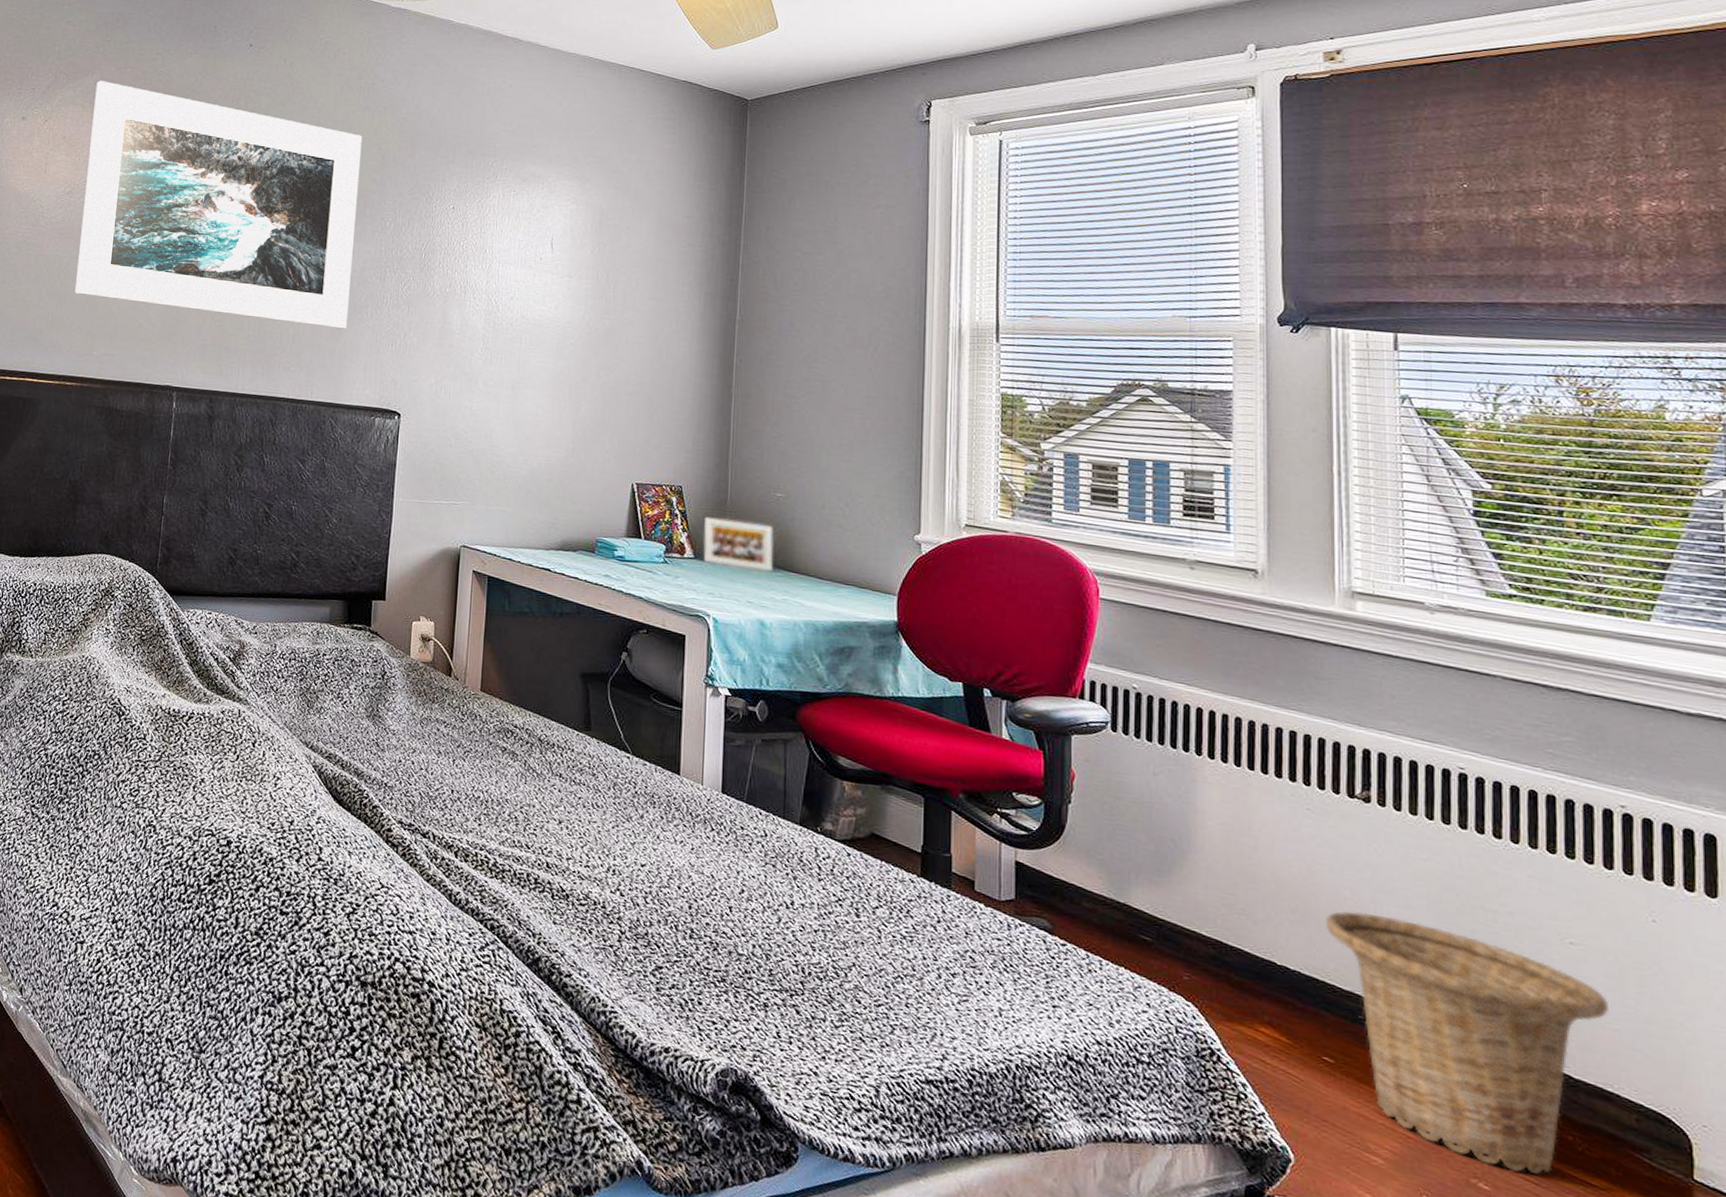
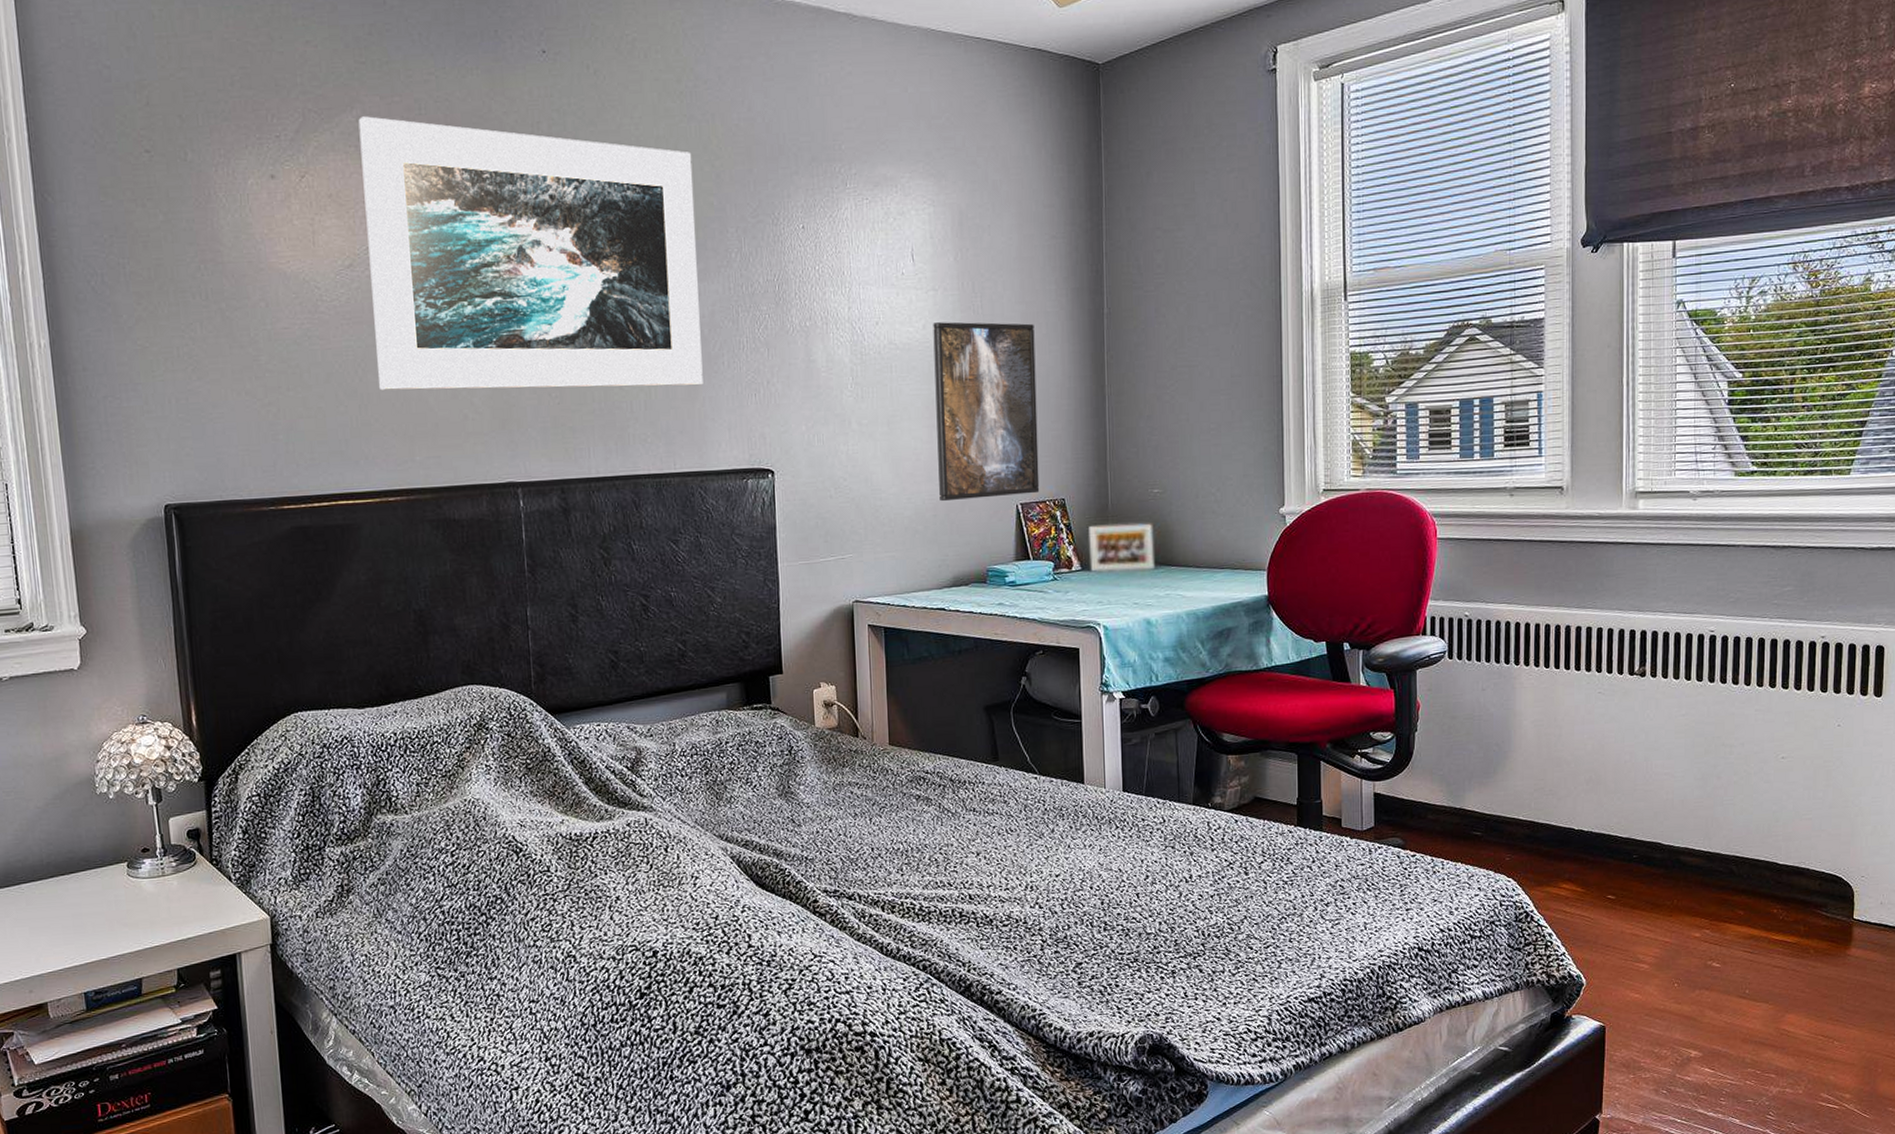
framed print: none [556,305,665,477] -> present [933,322,1040,502]
basket: present [1325,910,1608,1174] -> none [1610,768,1805,948]

